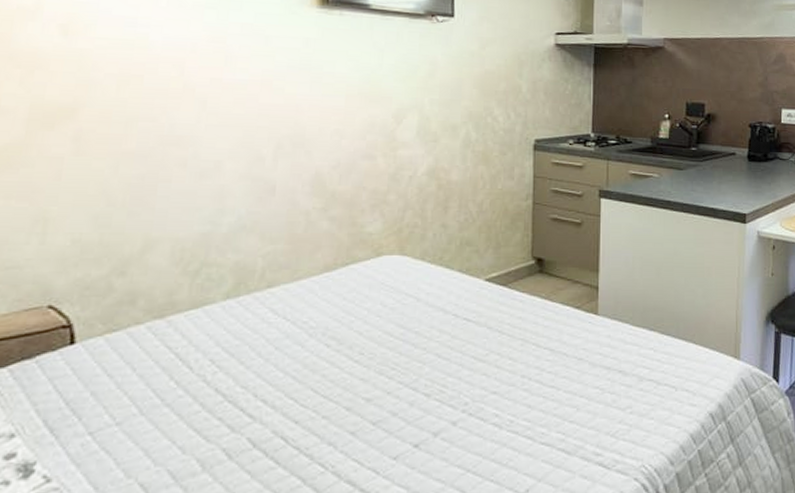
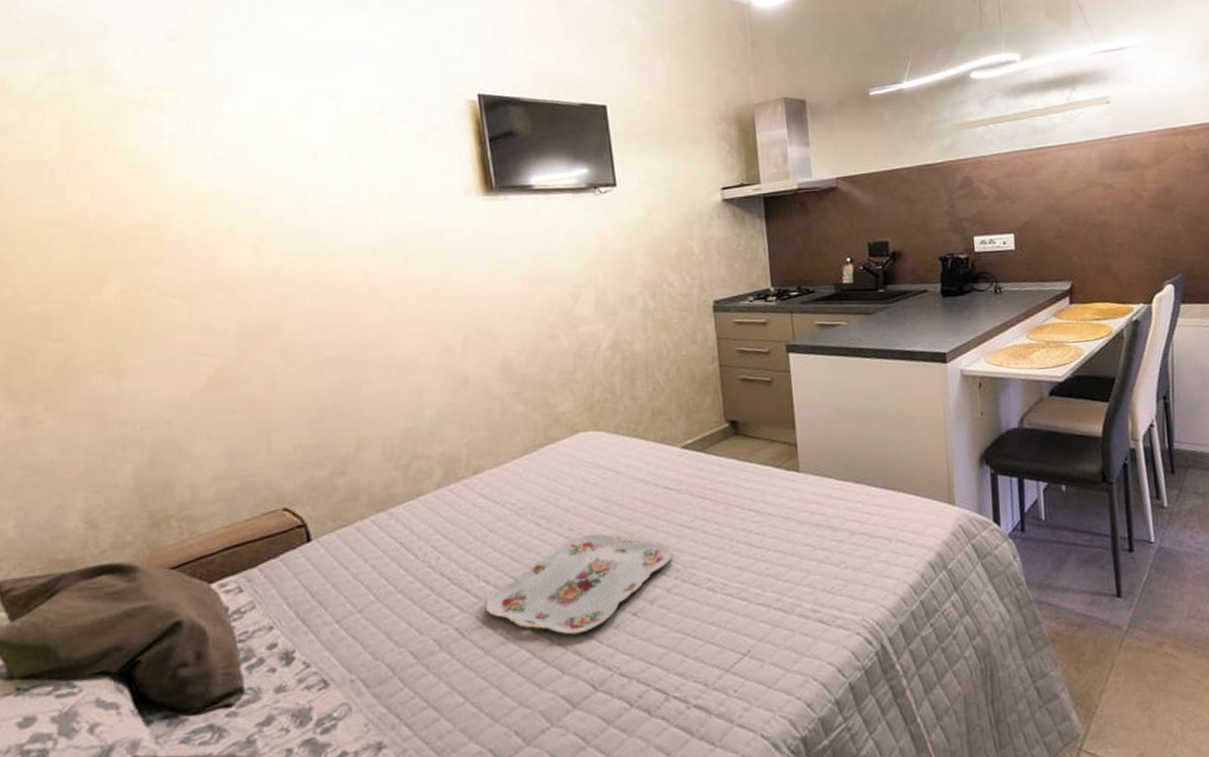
serving tray: none [259,360,463,463] -> present [486,533,672,635]

